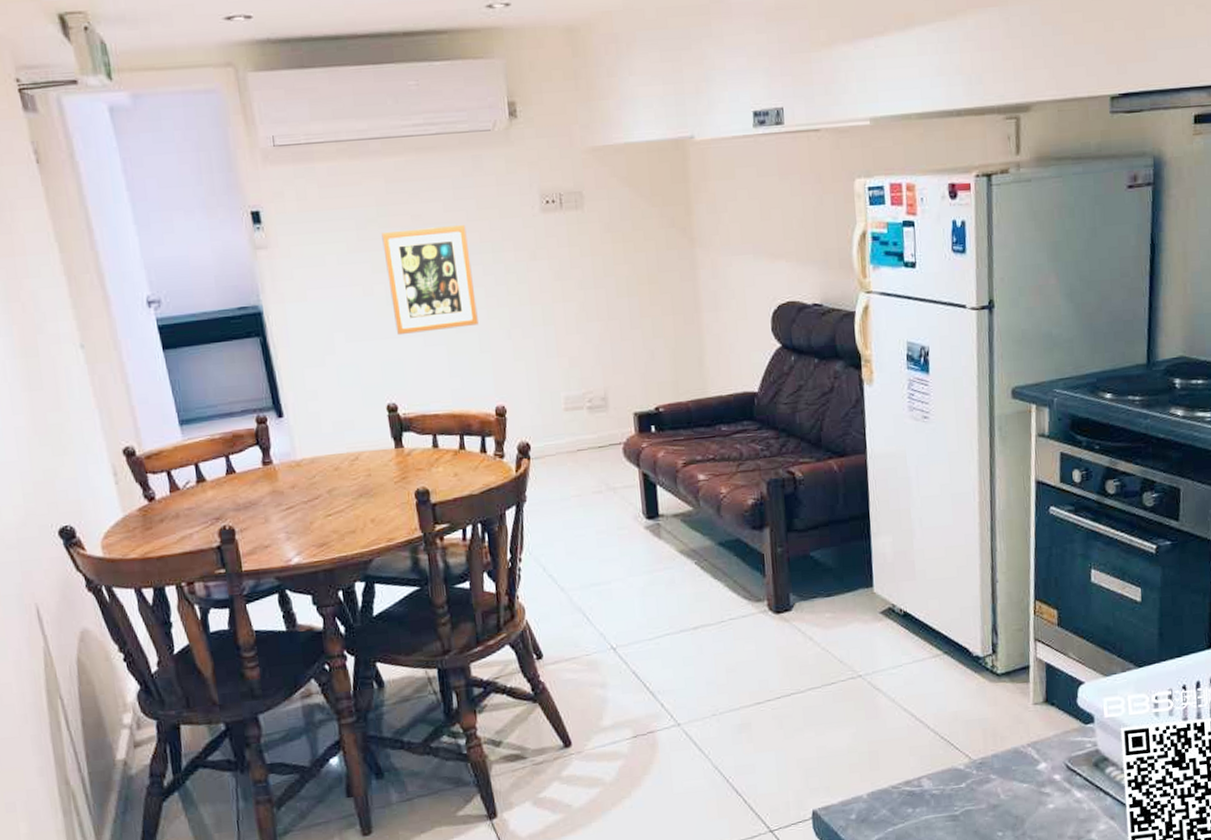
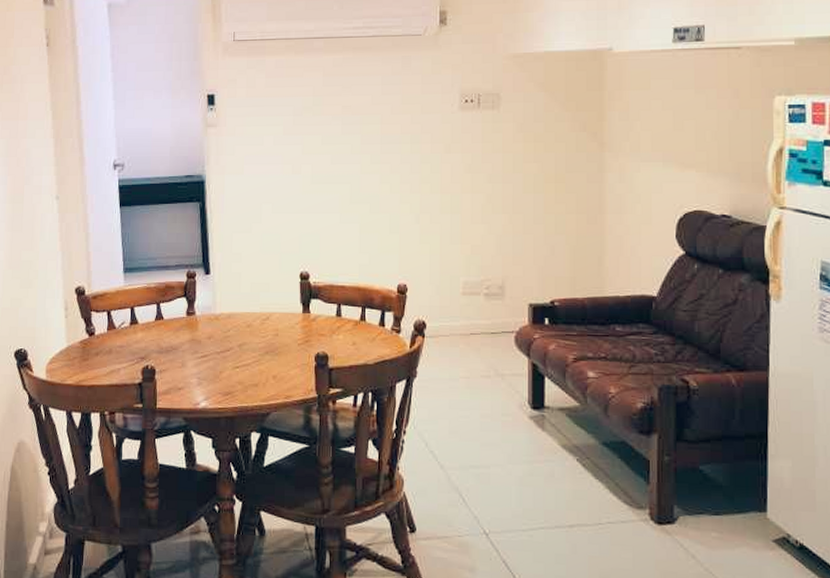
wall art: present [381,225,478,336] -> none [314,117,391,211]

